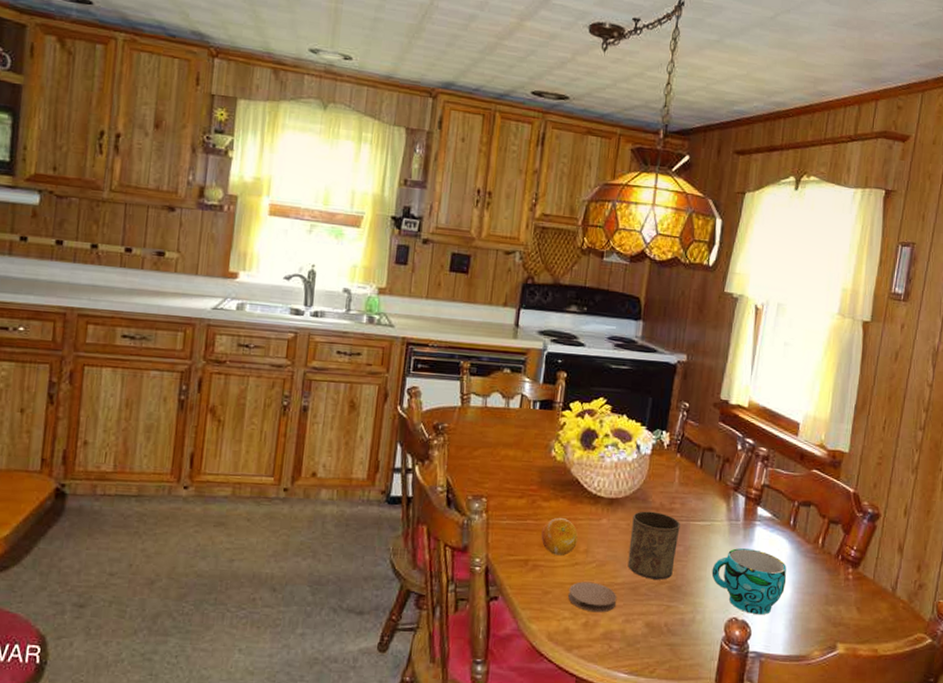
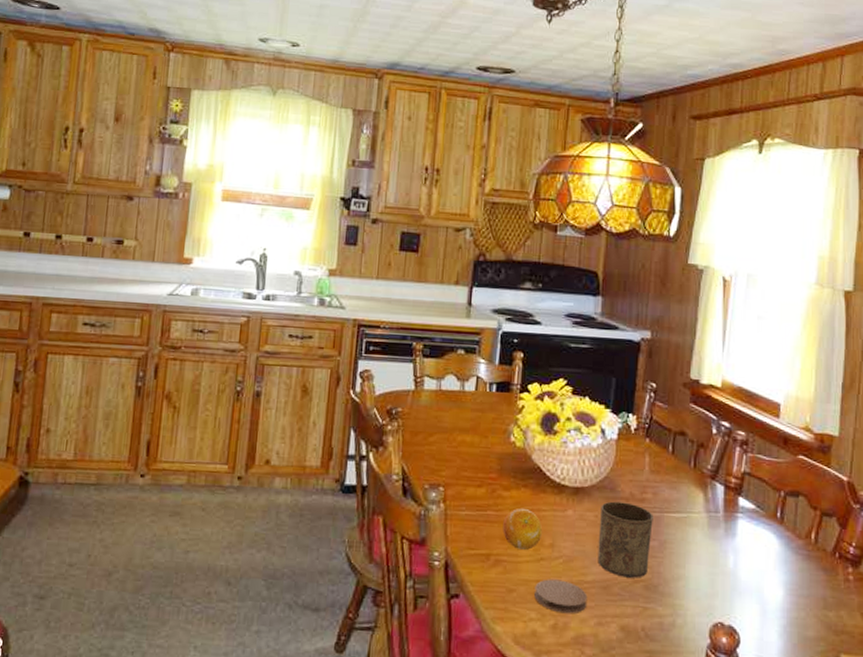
cup: present [711,548,787,615] -> none [691,543,777,620]

